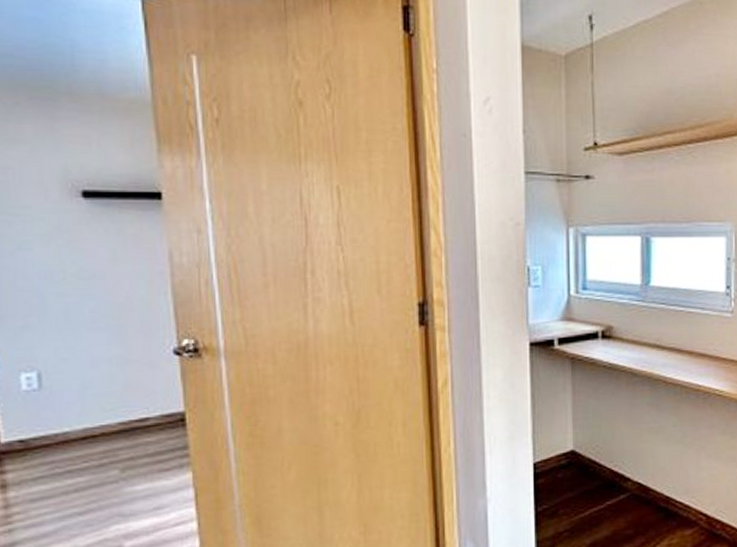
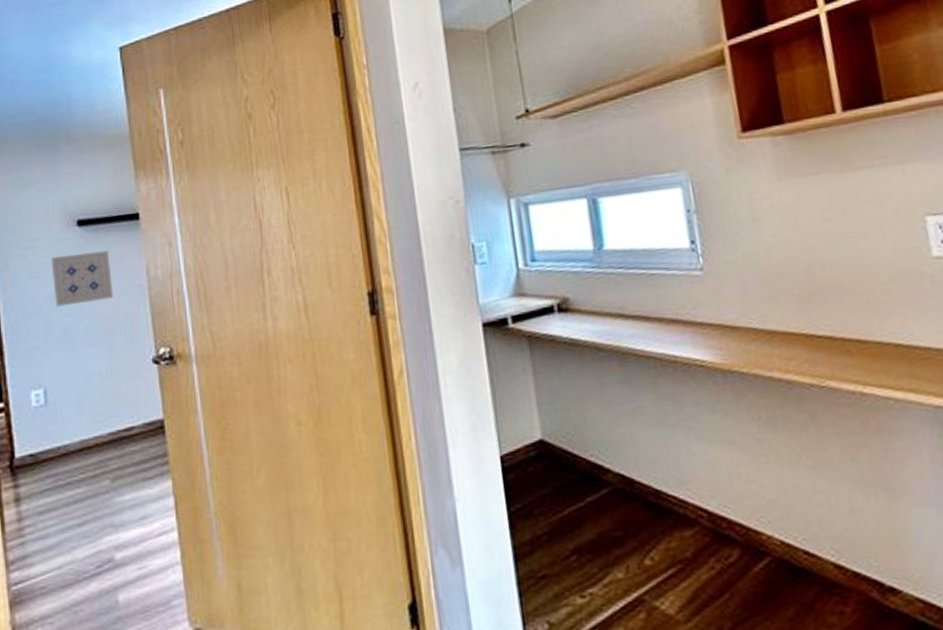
wall art: none [47,228,127,285] -> present [51,251,113,307]

